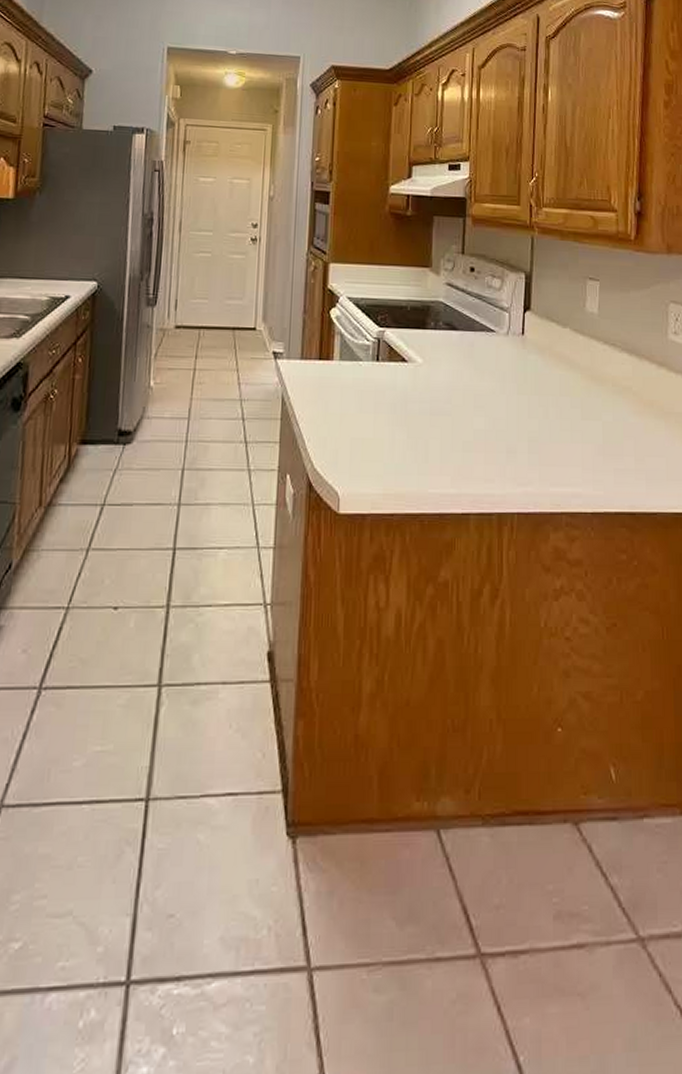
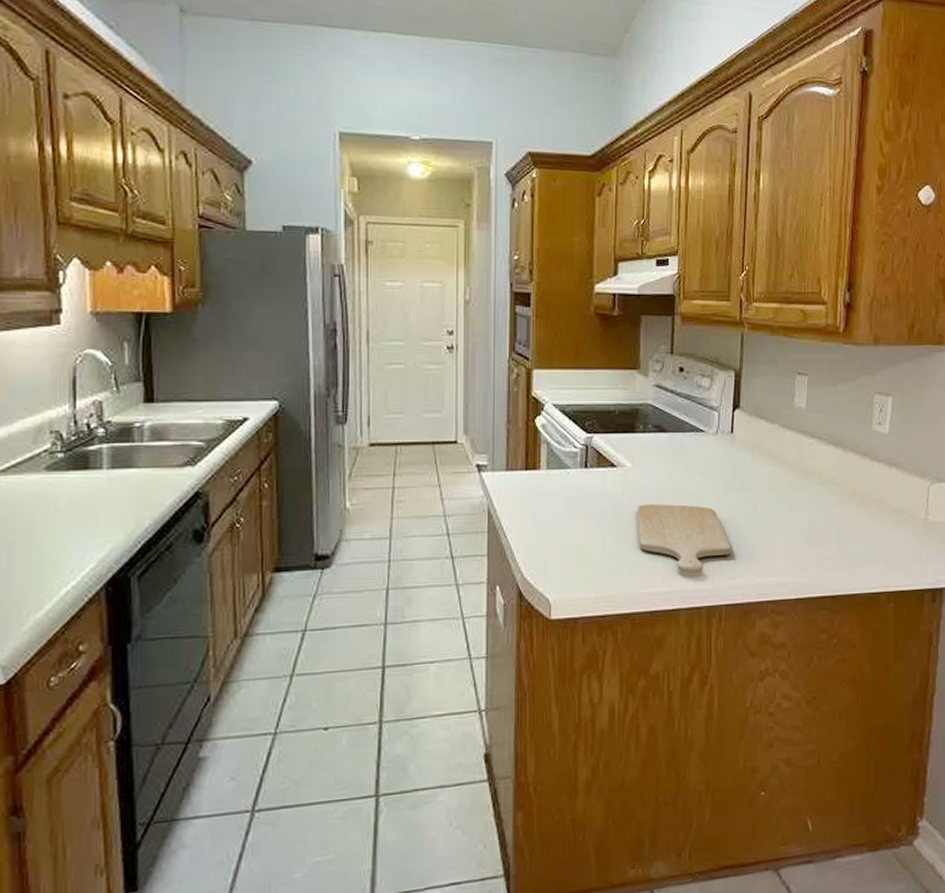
chopping board: none [427,401,524,480] -> present [637,503,732,577]

